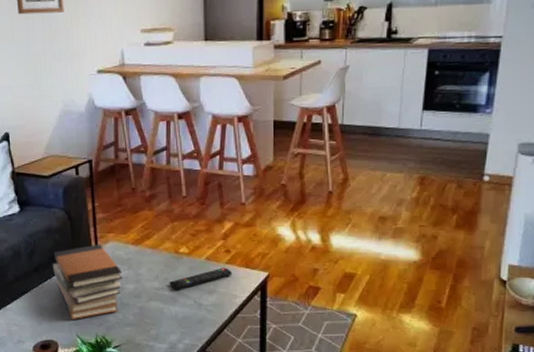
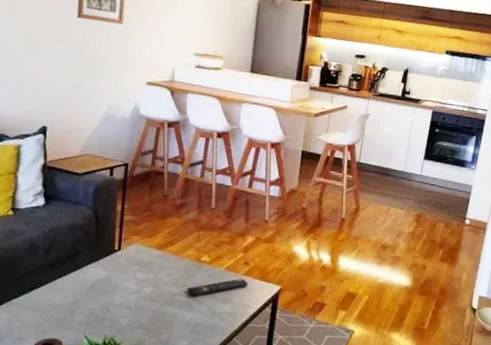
book stack: present [53,244,123,321] -> none [70,245,142,320]

